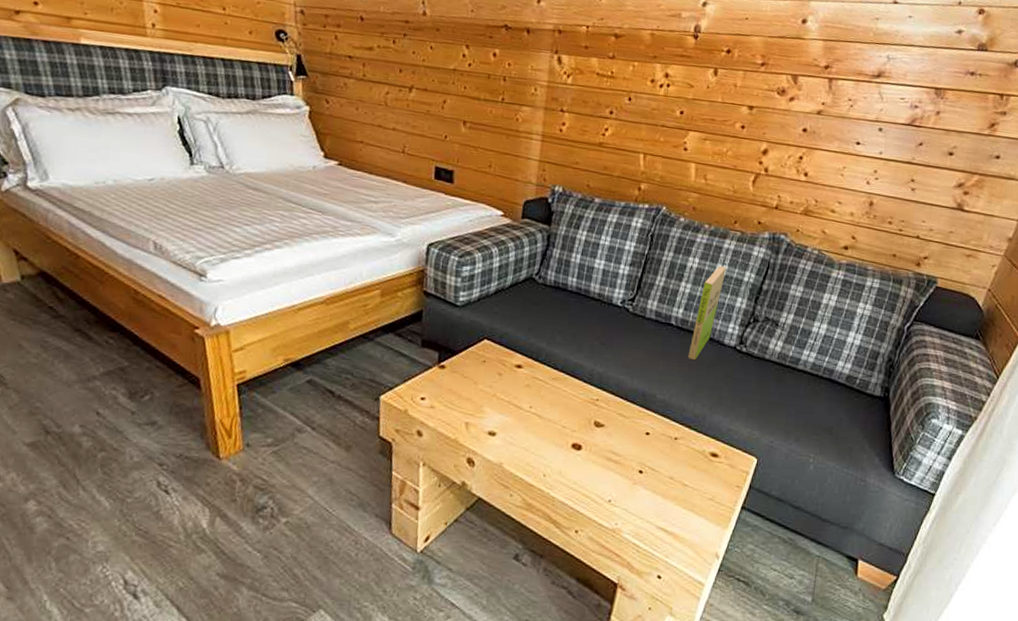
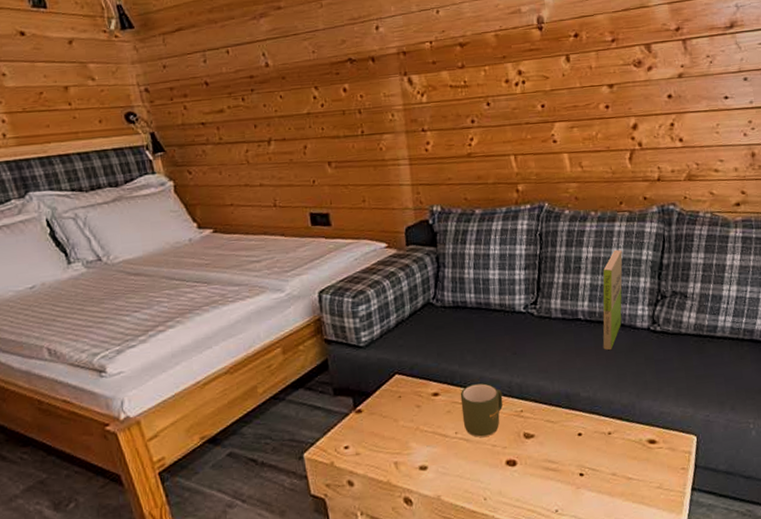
mug: none [539,364,583,418] -> present [460,383,503,438]

